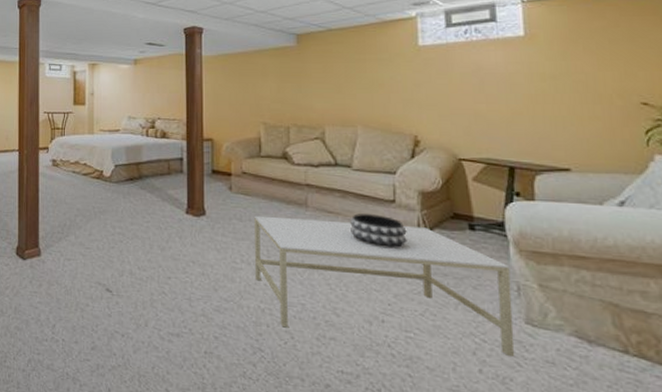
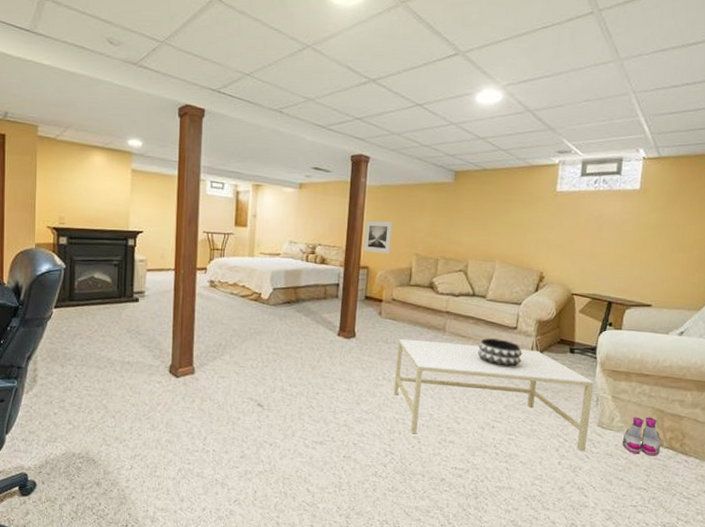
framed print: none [205,90,235,125] -> present [363,220,393,255]
boots: none [565,312,626,367] -> present [622,417,661,456]

